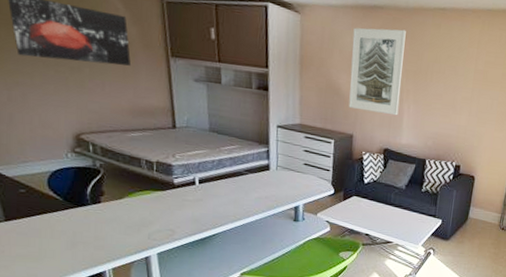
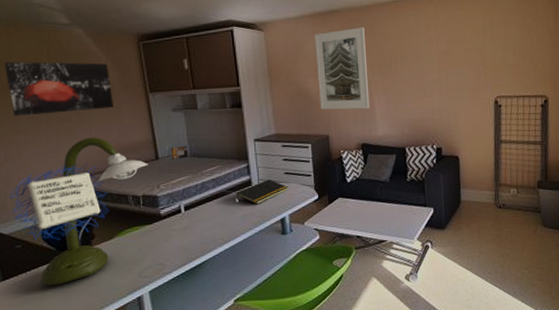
desk lamp: none [13,92,208,234] -> present [10,137,188,286]
notepad: none [252,167,306,190] -> present [236,179,288,205]

